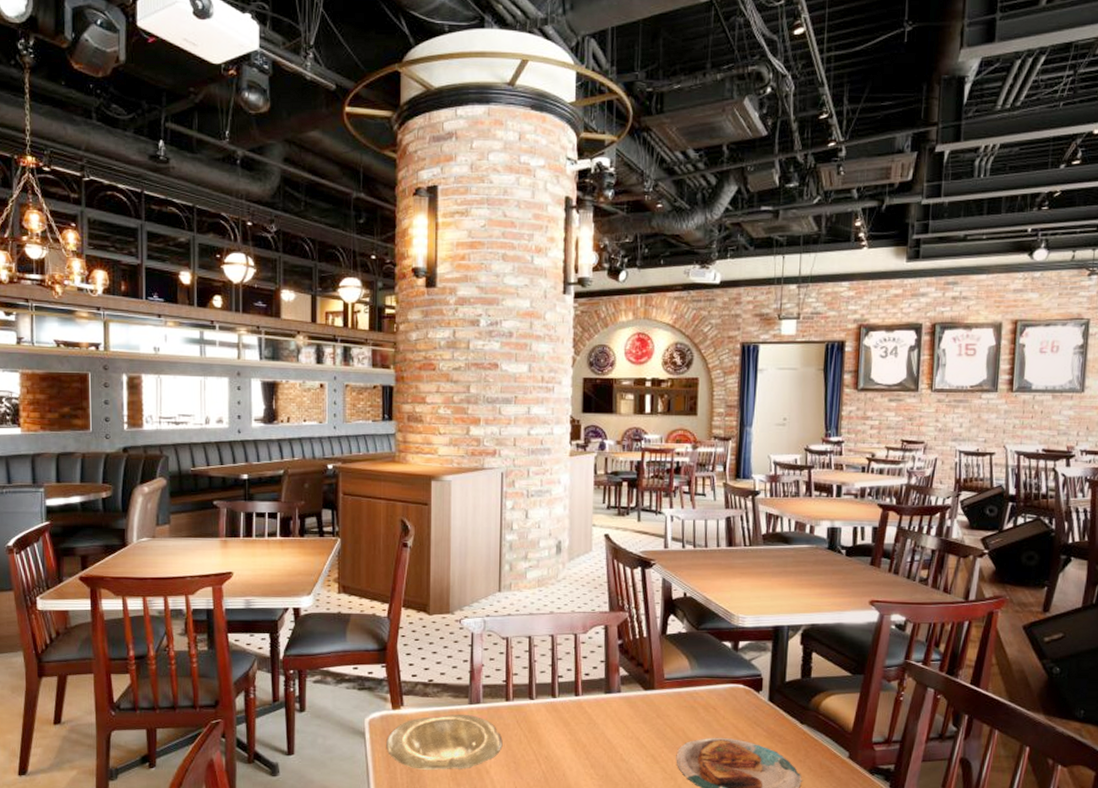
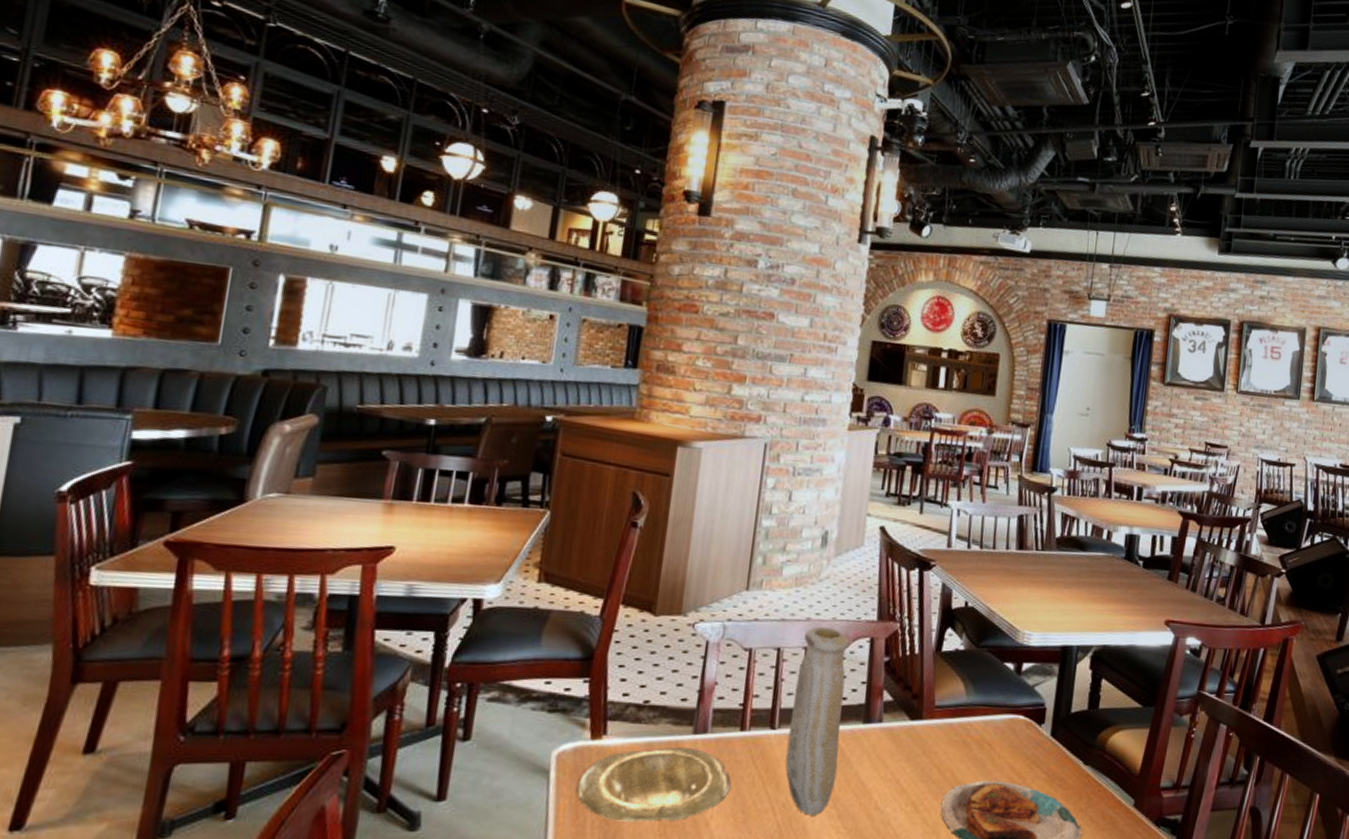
vase: none [544,619,588,765] -> present [785,627,850,816]

